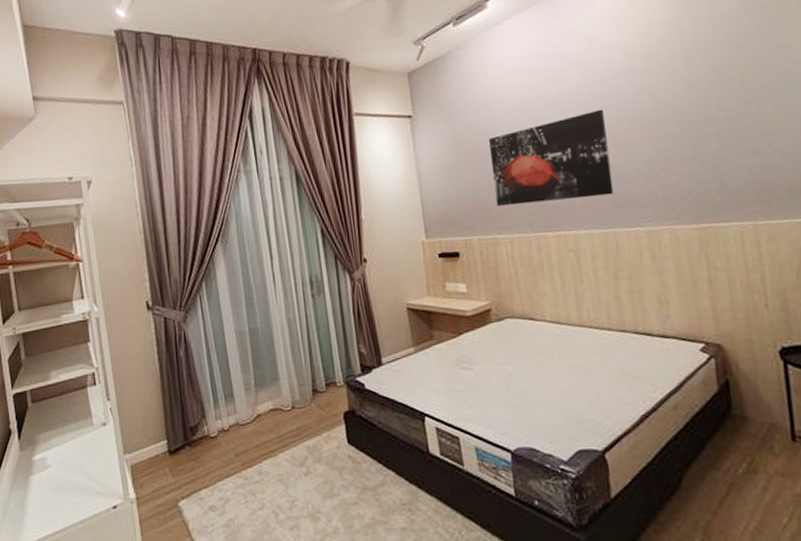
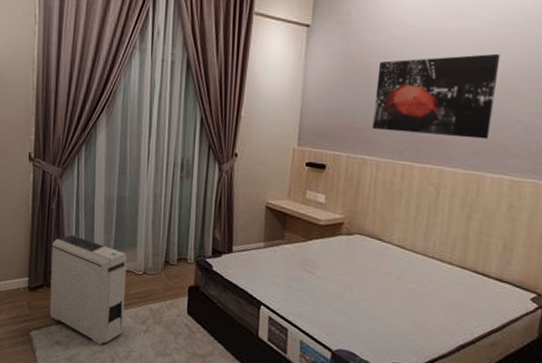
air purifier: none [186,381,281,501] -> present [49,234,127,345]

